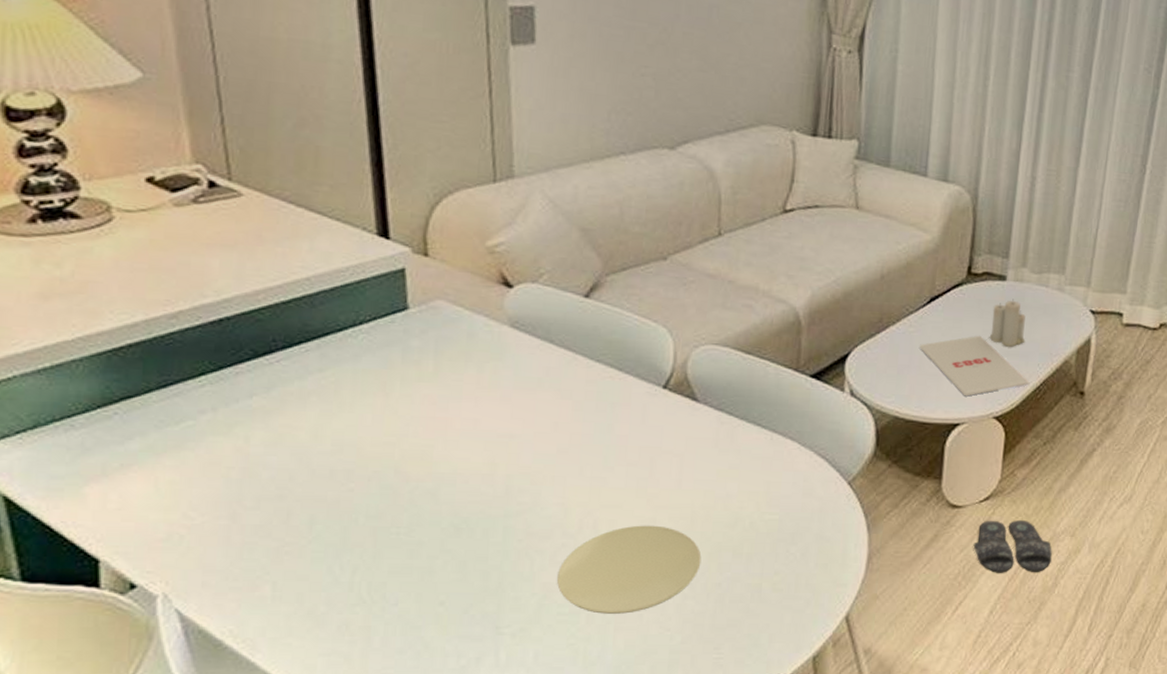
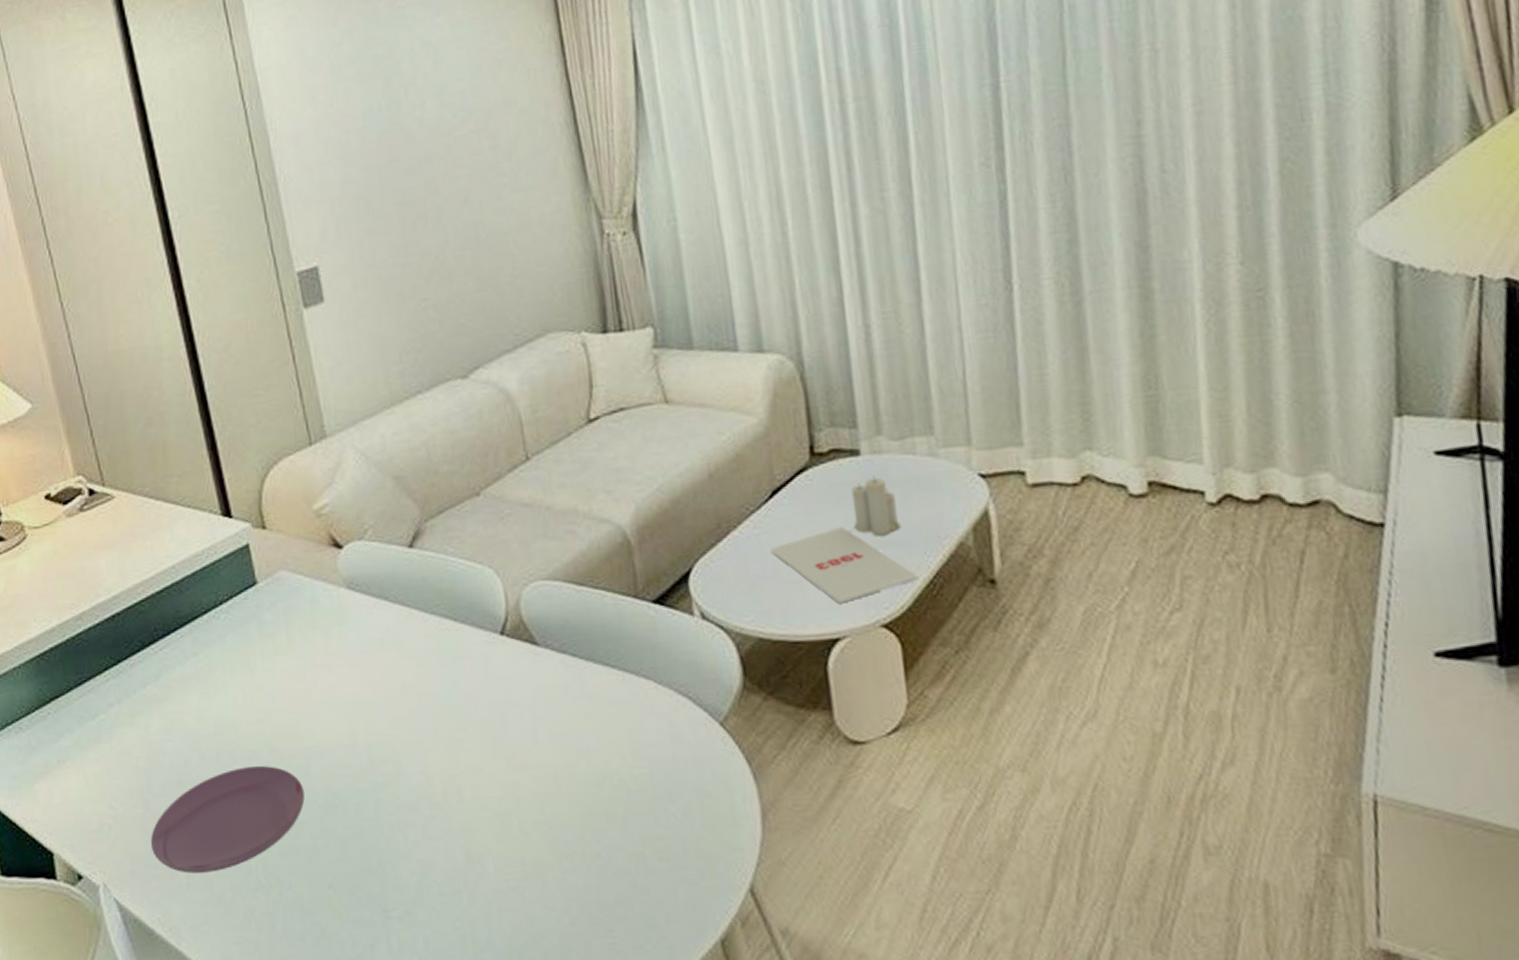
plate: none [232,487,428,587] -> present [150,766,305,873]
plate: present [557,525,702,614] -> none [432,789,575,893]
slippers: present [973,520,1052,573] -> none [891,754,1002,826]

